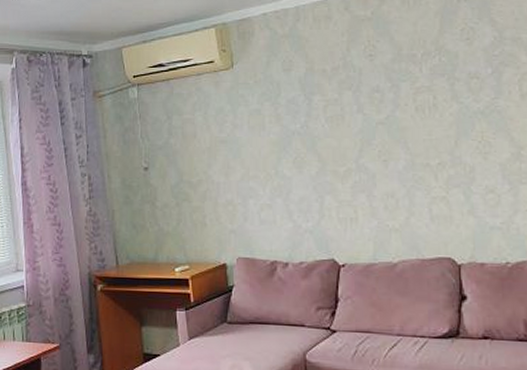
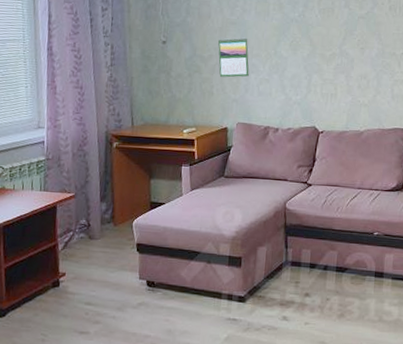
calendar: none [208,157,247,205] -> present [218,37,249,78]

